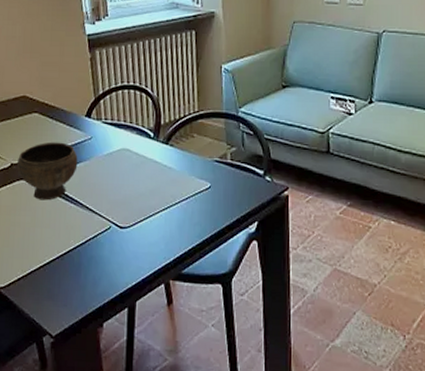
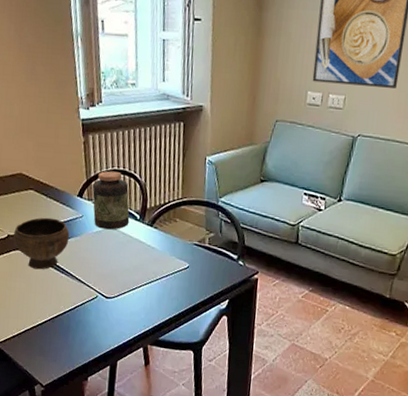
jar: none [101,87,143,151] -> present [92,171,130,230]

